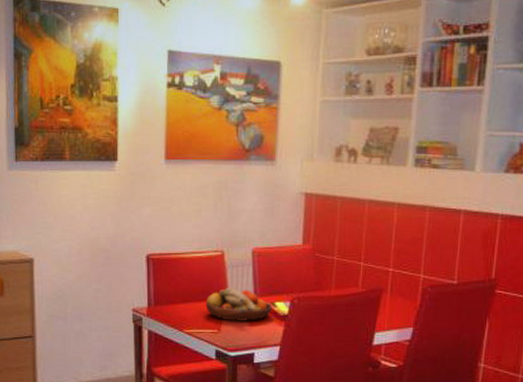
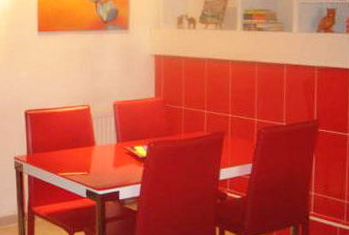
fruit bowl: present [205,288,273,321] -> none [76,136,133,164]

